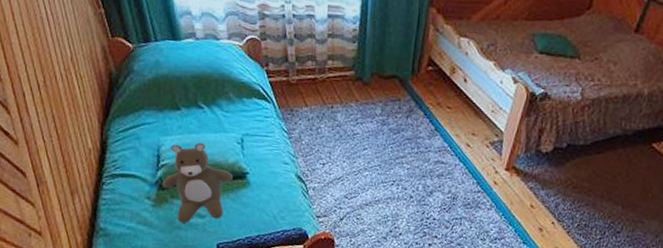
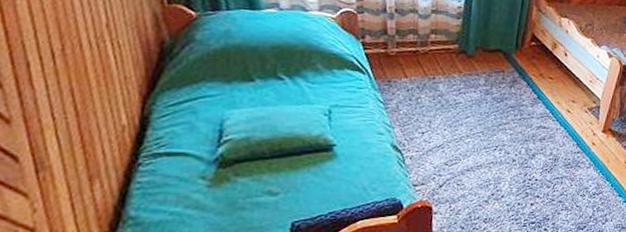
teddy bear: present [162,142,233,223] -> none [223,115,316,203]

